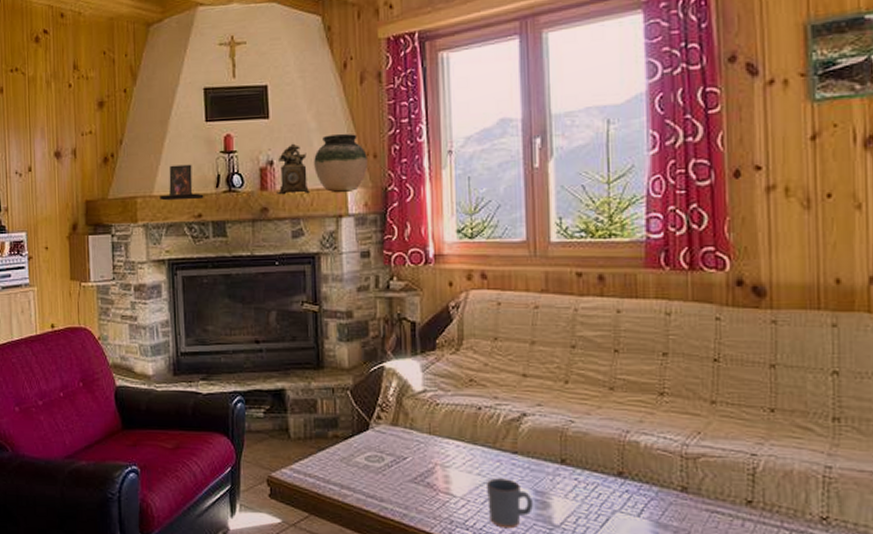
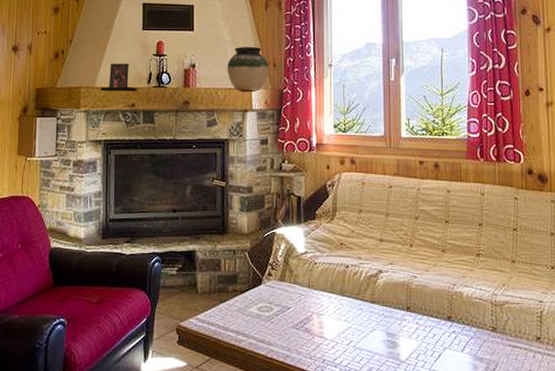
clock: present [277,143,311,195] -> none [197,51,224,92]
mug: present [487,478,533,527] -> none [352,323,385,364]

